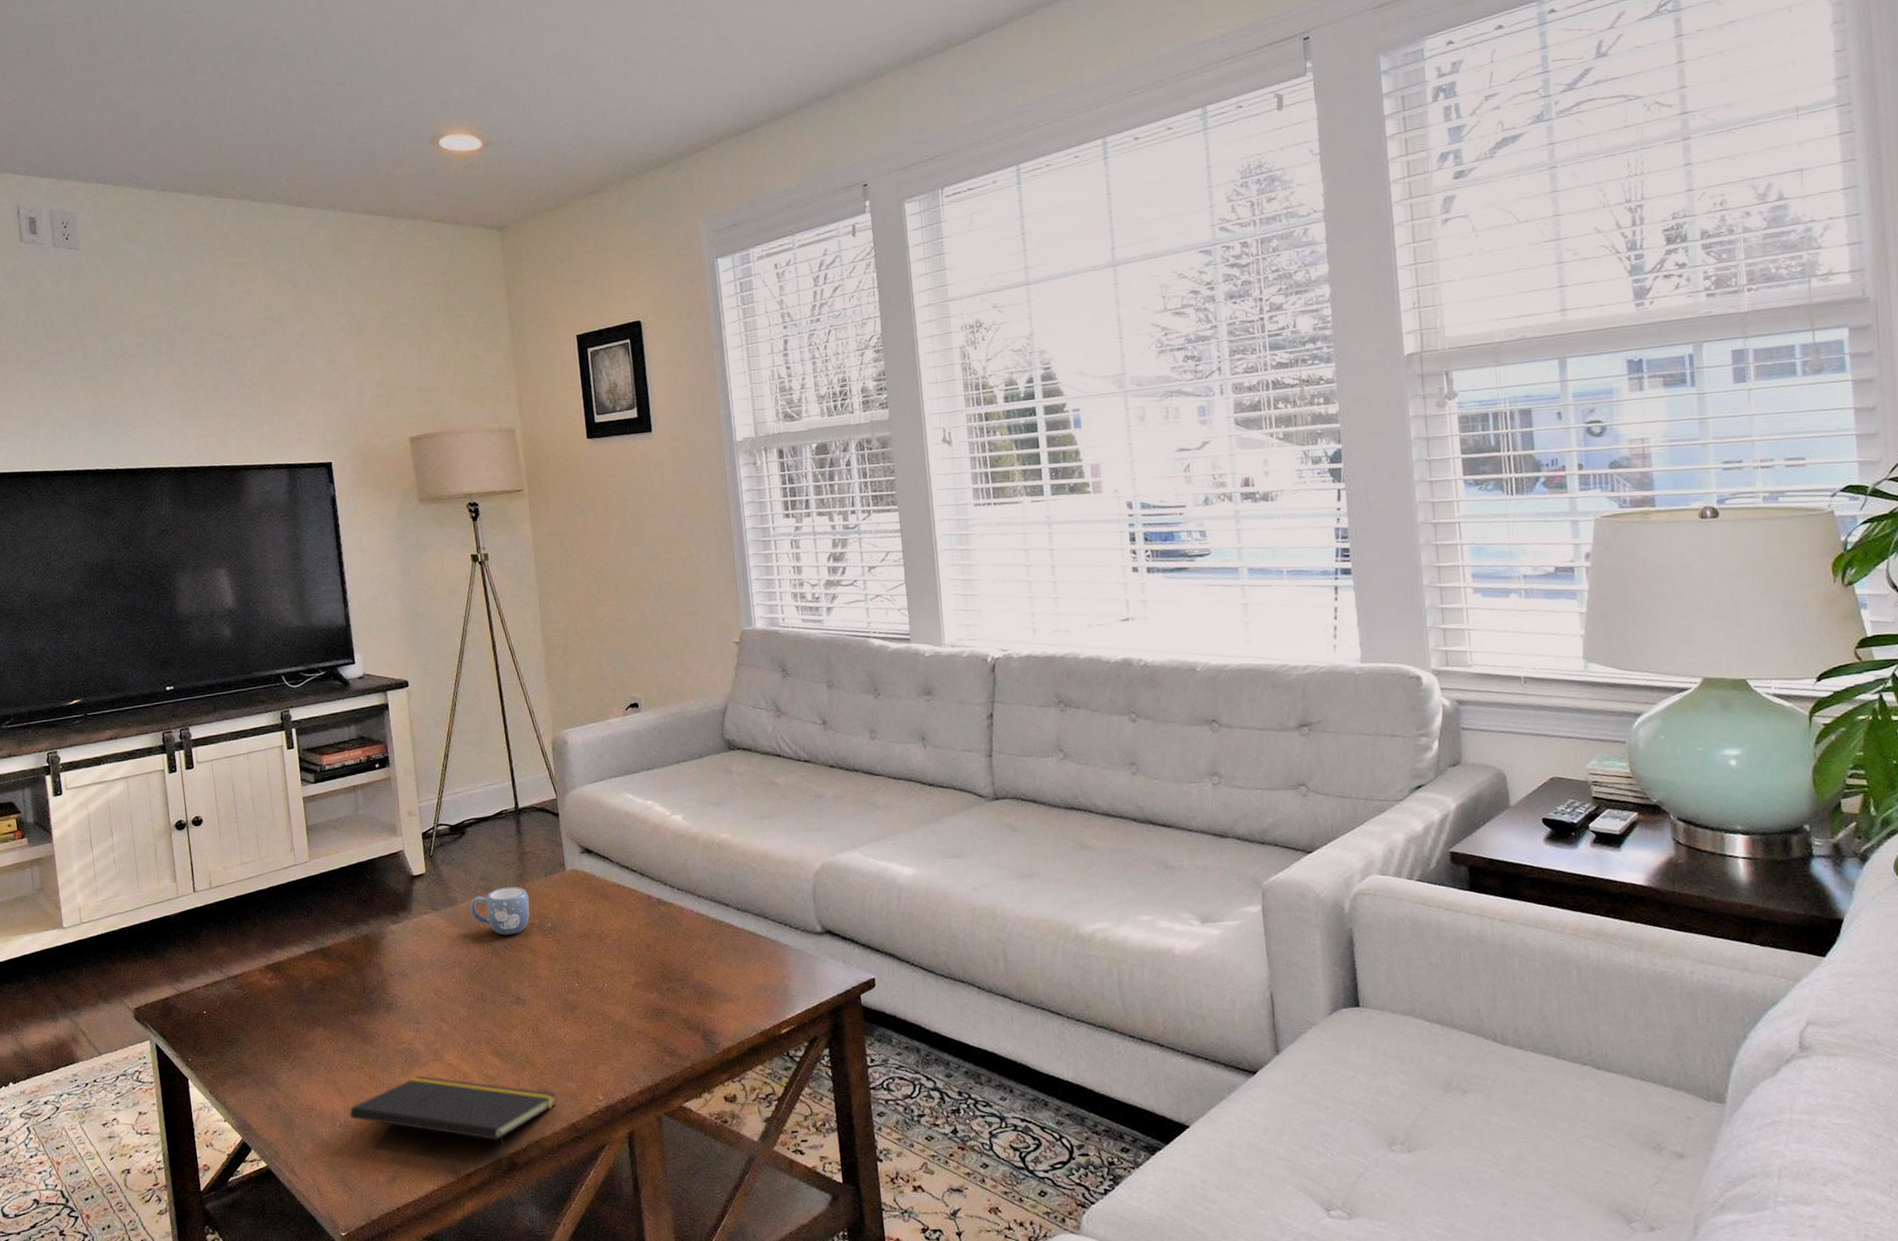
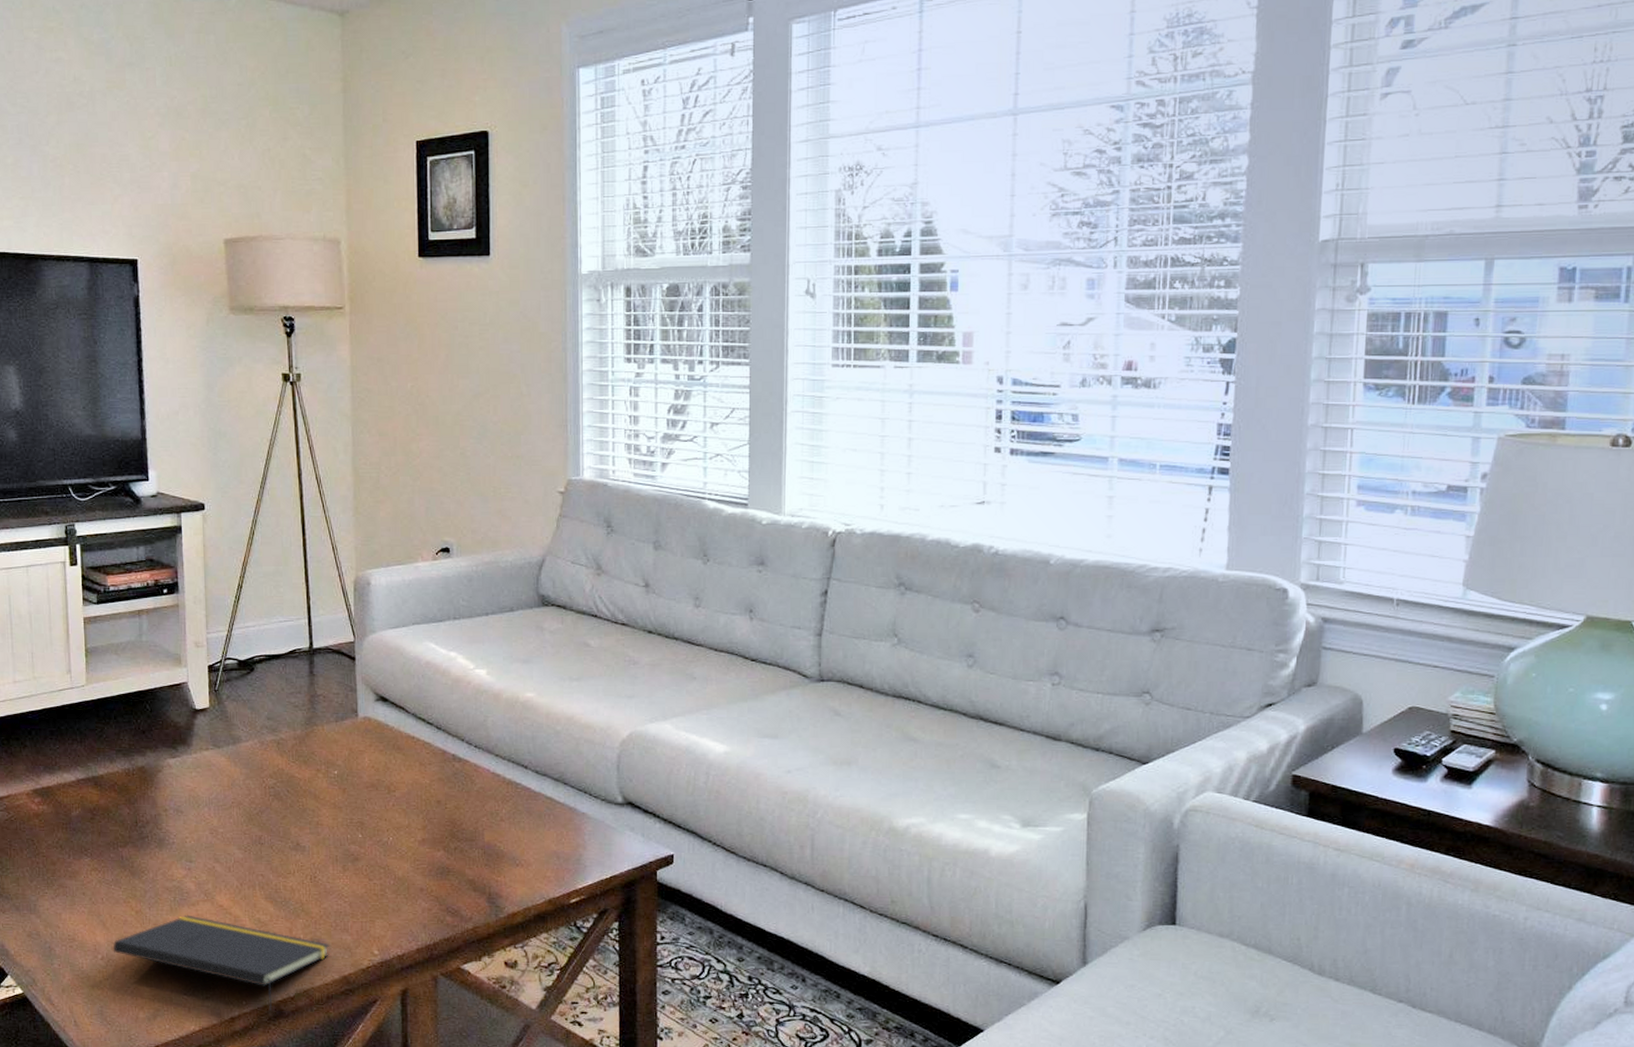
mug: present [470,886,530,935] -> none [254,729,317,779]

